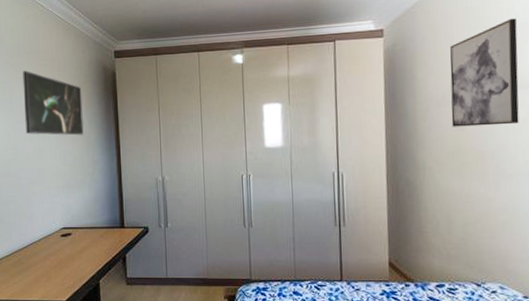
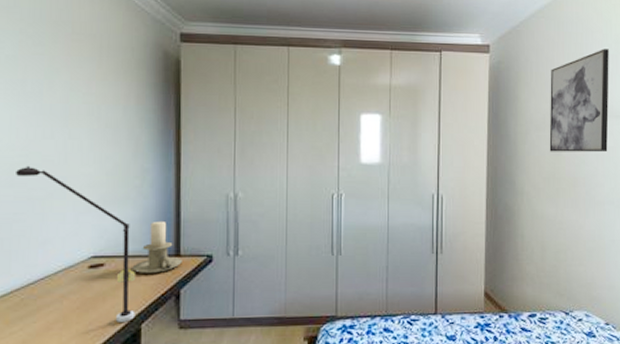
desk lamp: none [10,161,95,278] -> present [16,165,136,322]
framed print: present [23,71,84,136] -> none [43,45,132,136]
candle holder: none [90,200,126,242] -> present [132,220,182,274]

